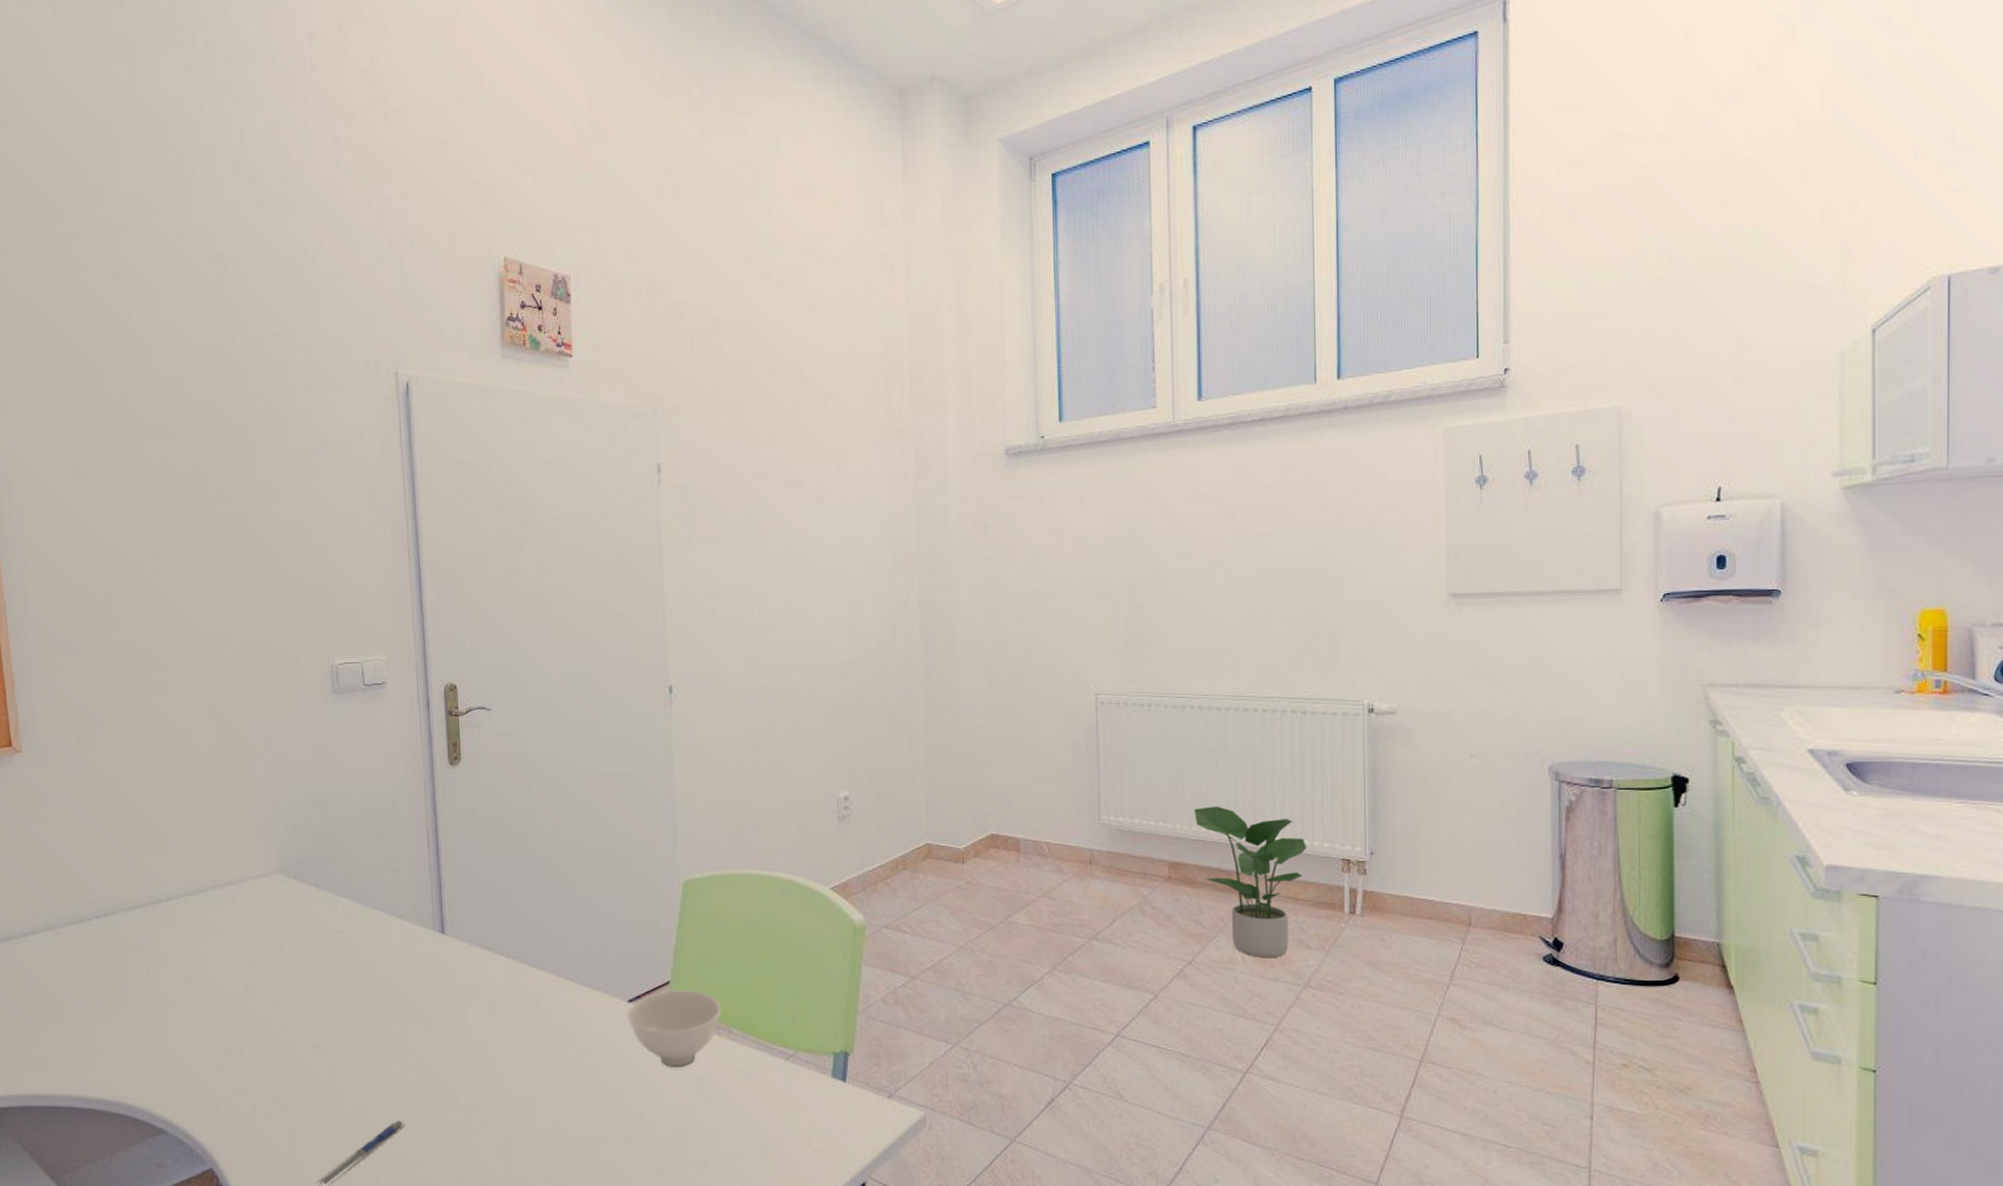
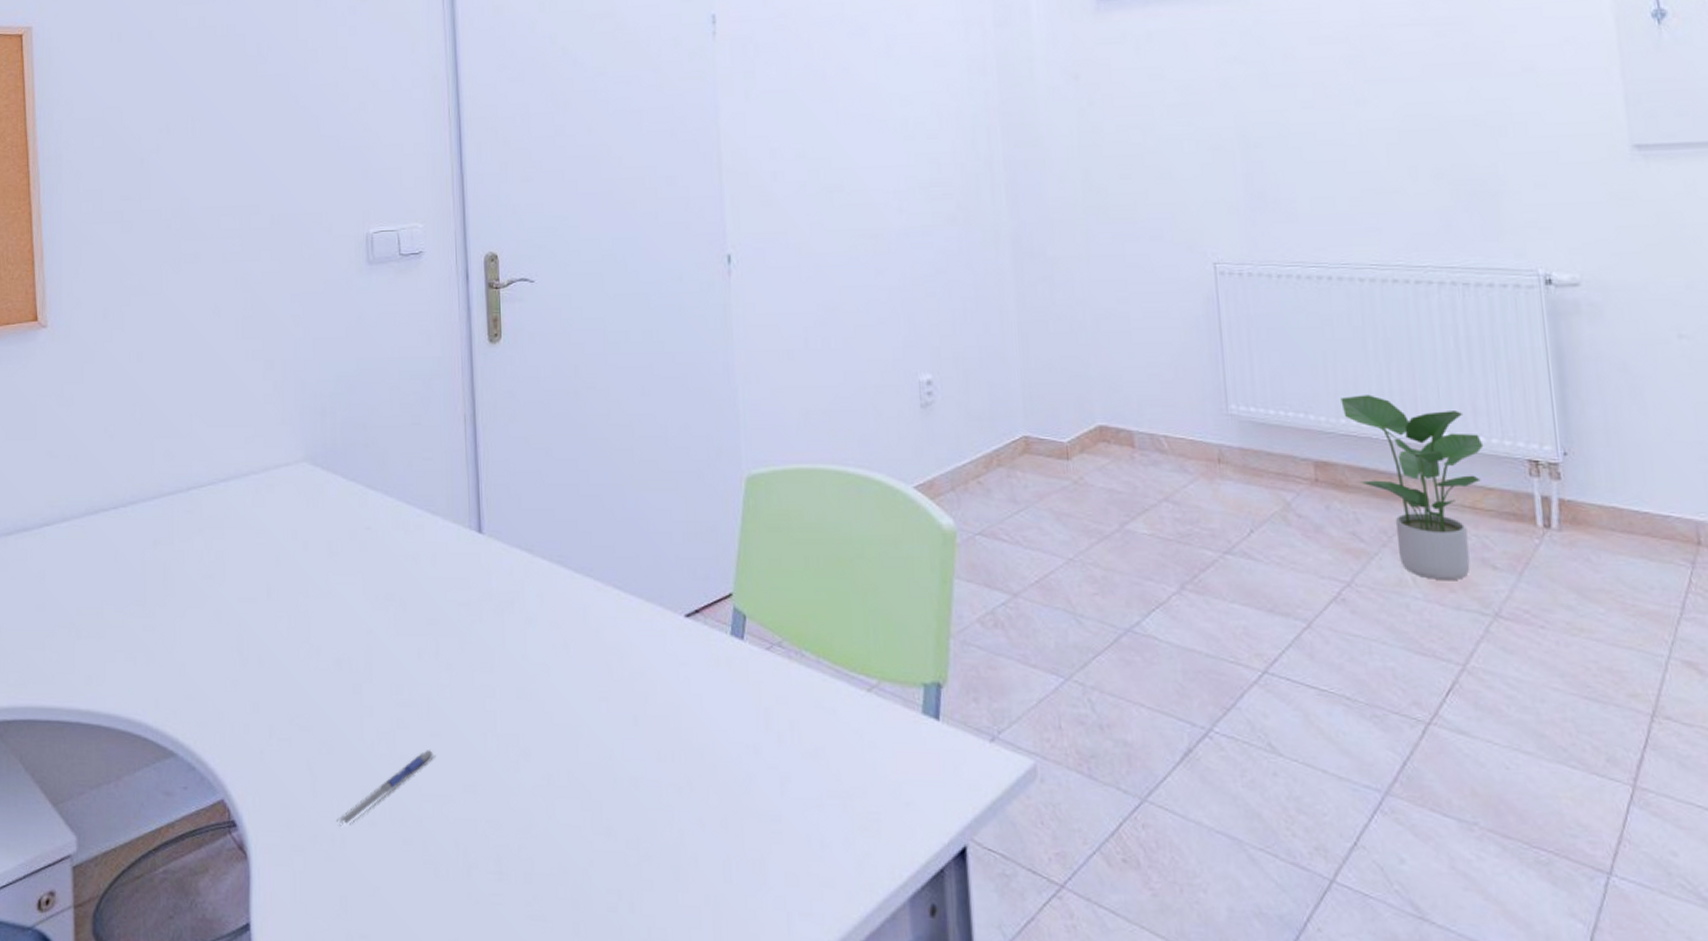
bowl: present [627,989,721,1068] -> none [684,603,792,697]

